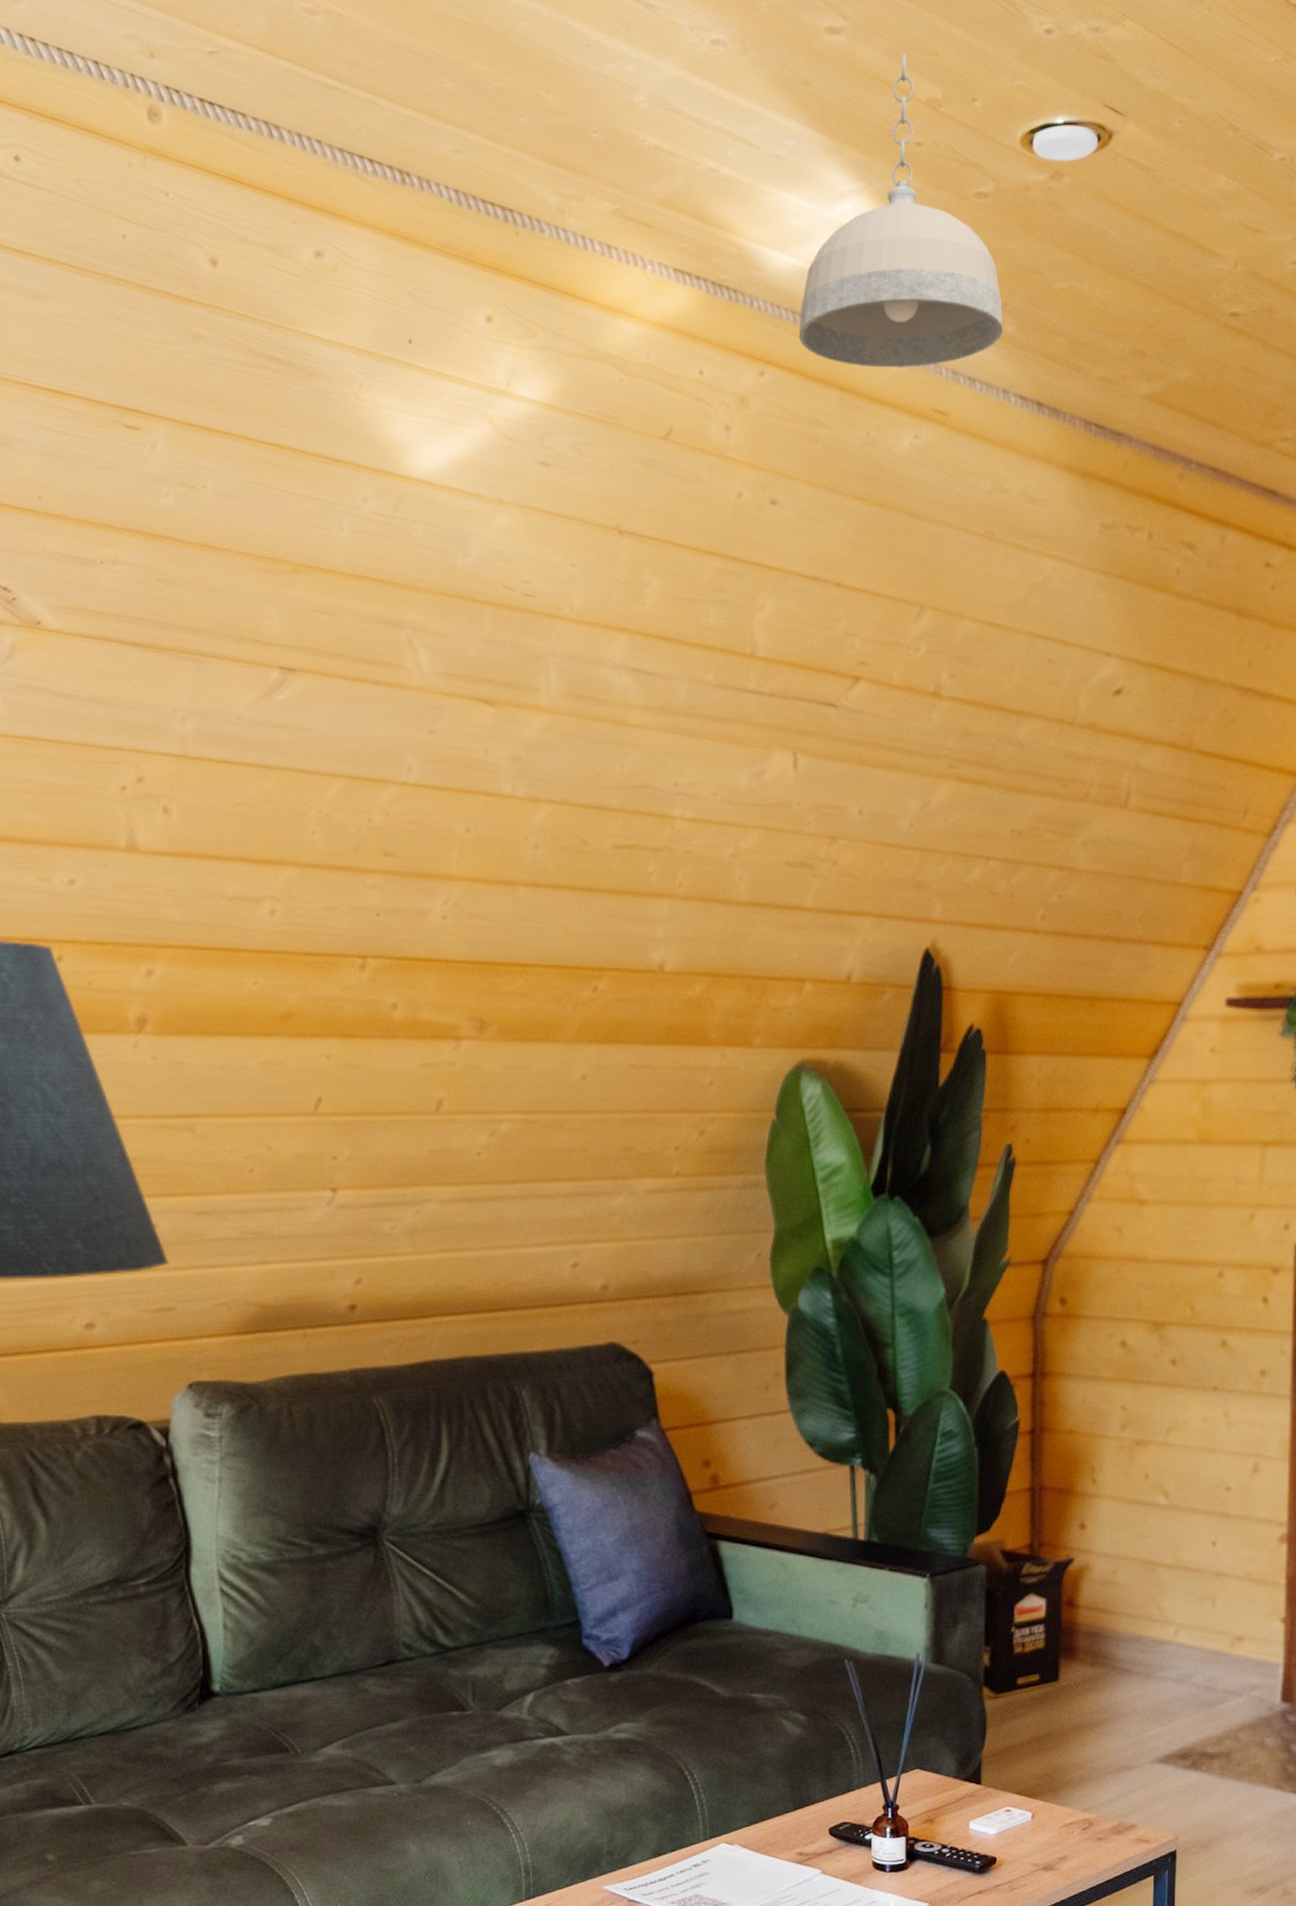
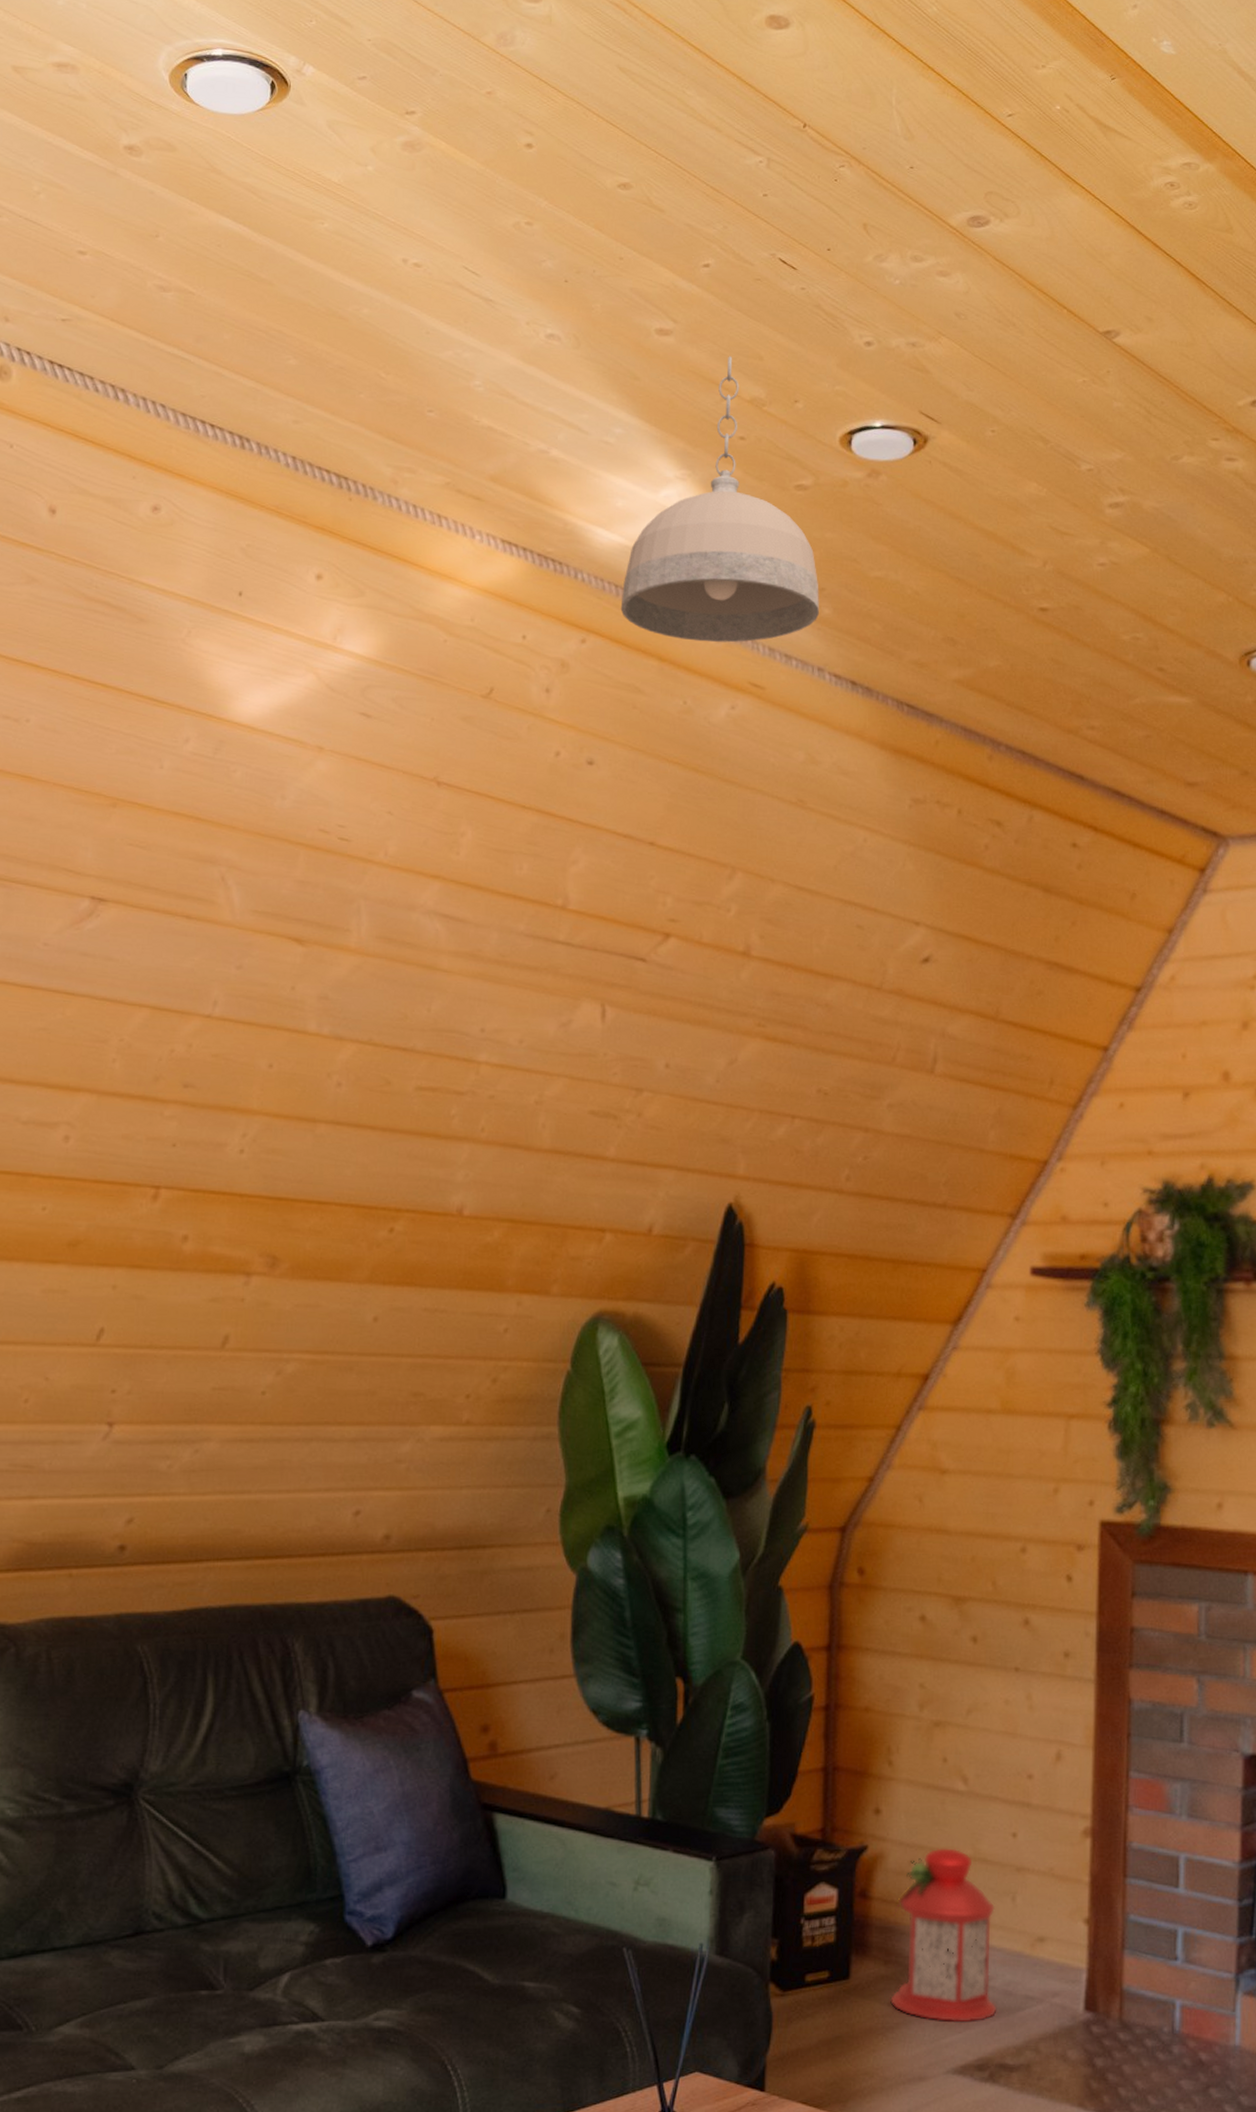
lantern: none [1097,1557,1199,1717] -> present [890,1848,997,2023]

